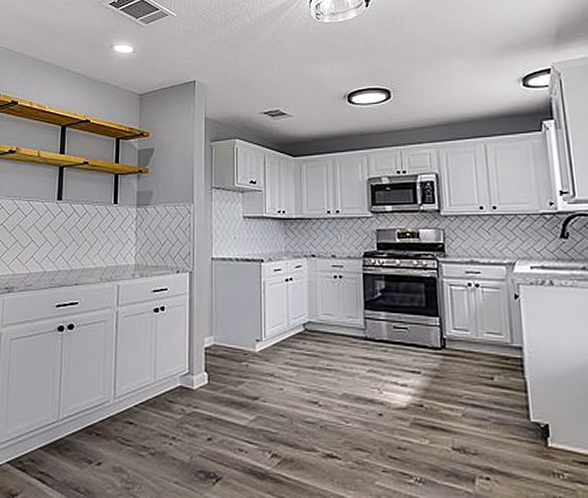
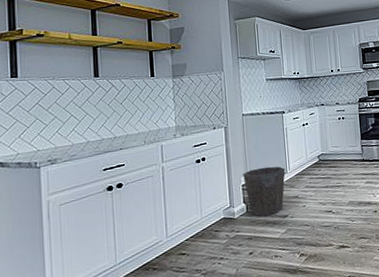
waste bin: none [207,329,260,394] -> present [243,166,286,216]

